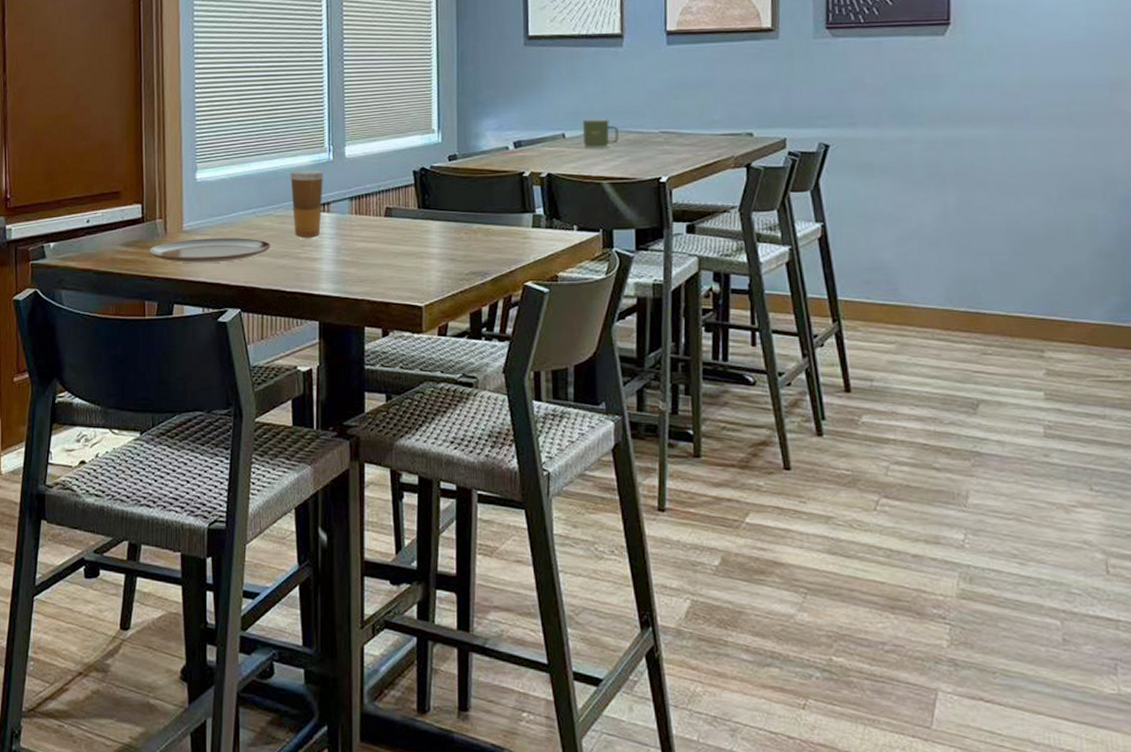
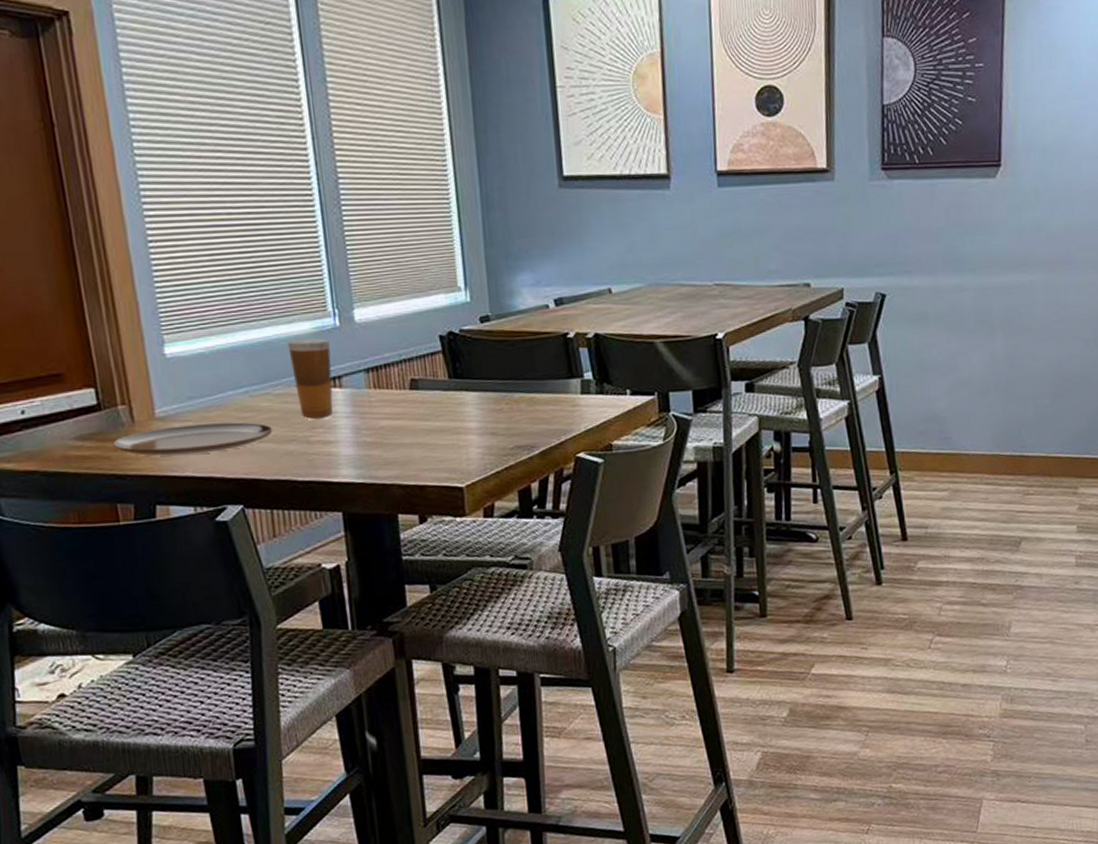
mug: present [582,118,620,150] -> none [629,270,671,305]

